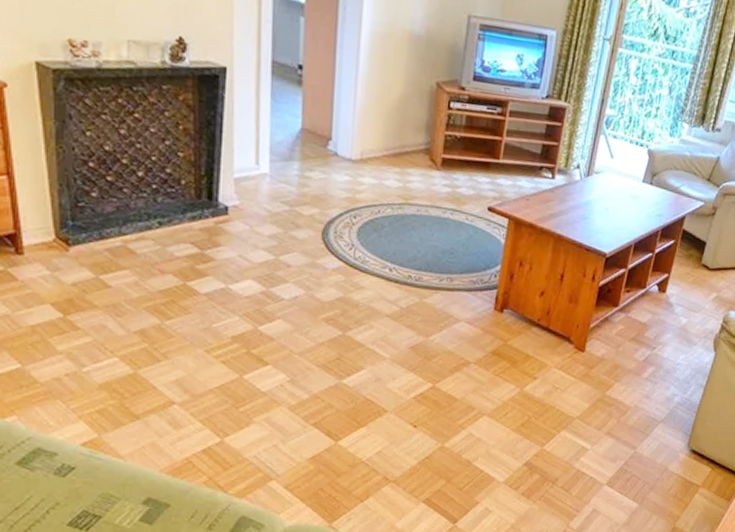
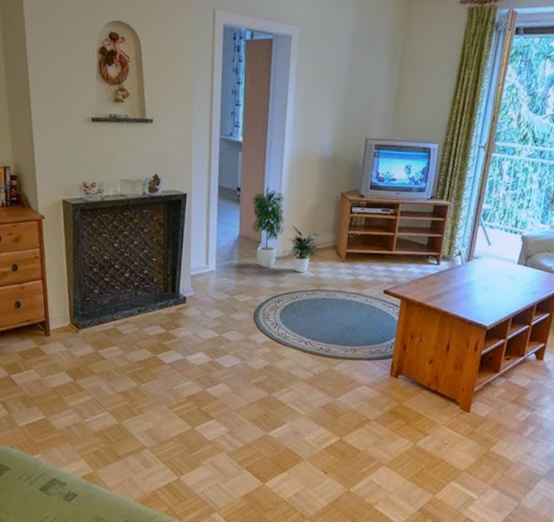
potted plant: none [318,67,409,182] -> present [251,187,320,273]

